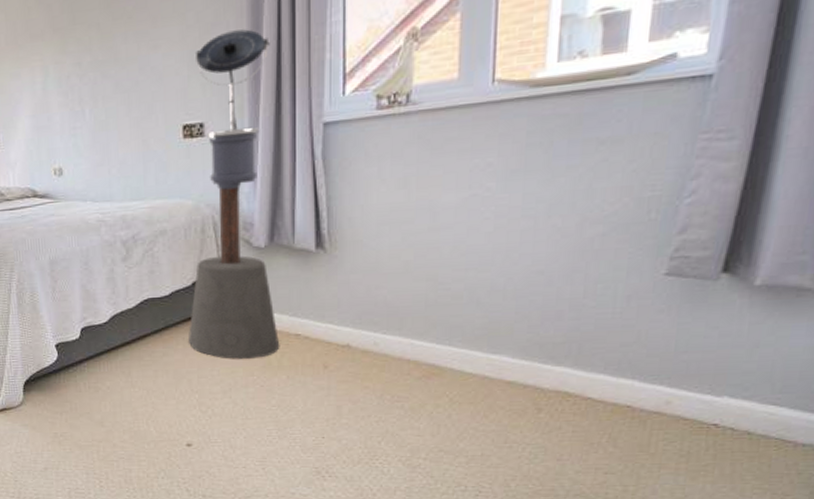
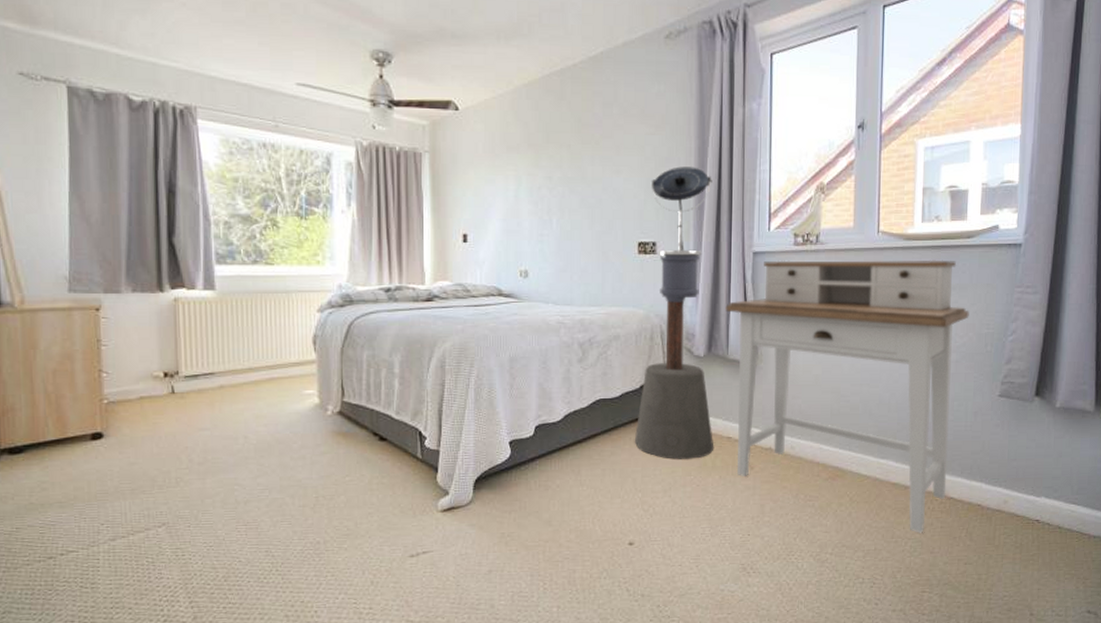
desk: none [290,107,625,438] -> present [725,260,969,533]

